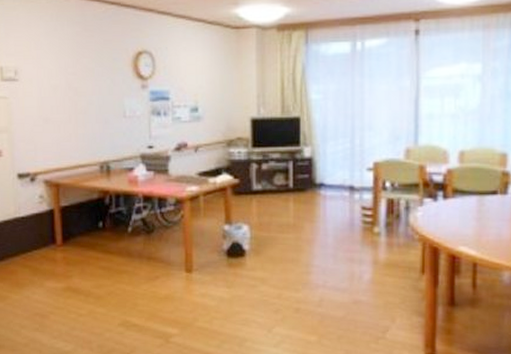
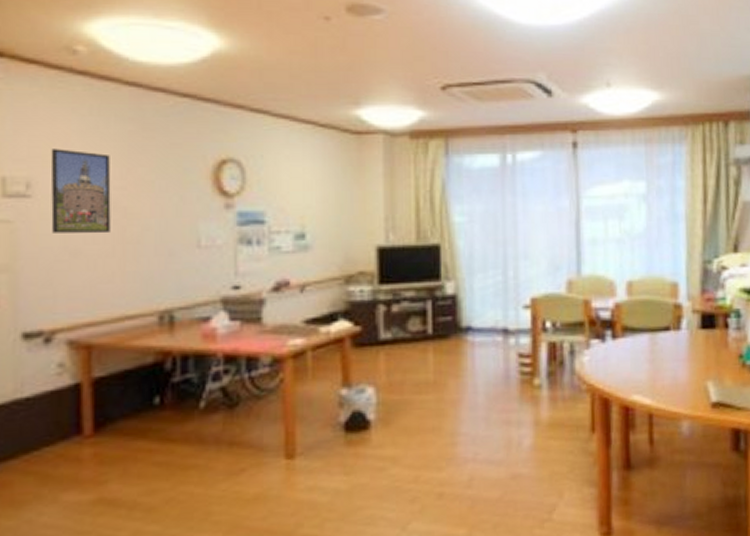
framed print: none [28,46,67,107] -> present [50,149,111,234]

